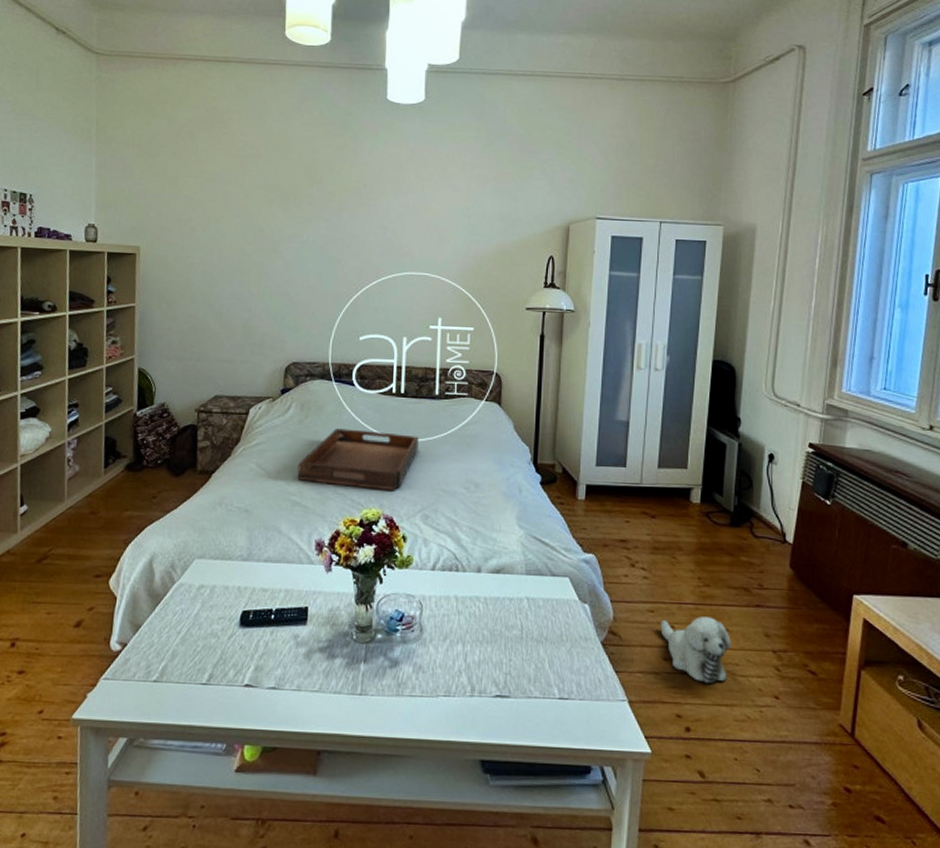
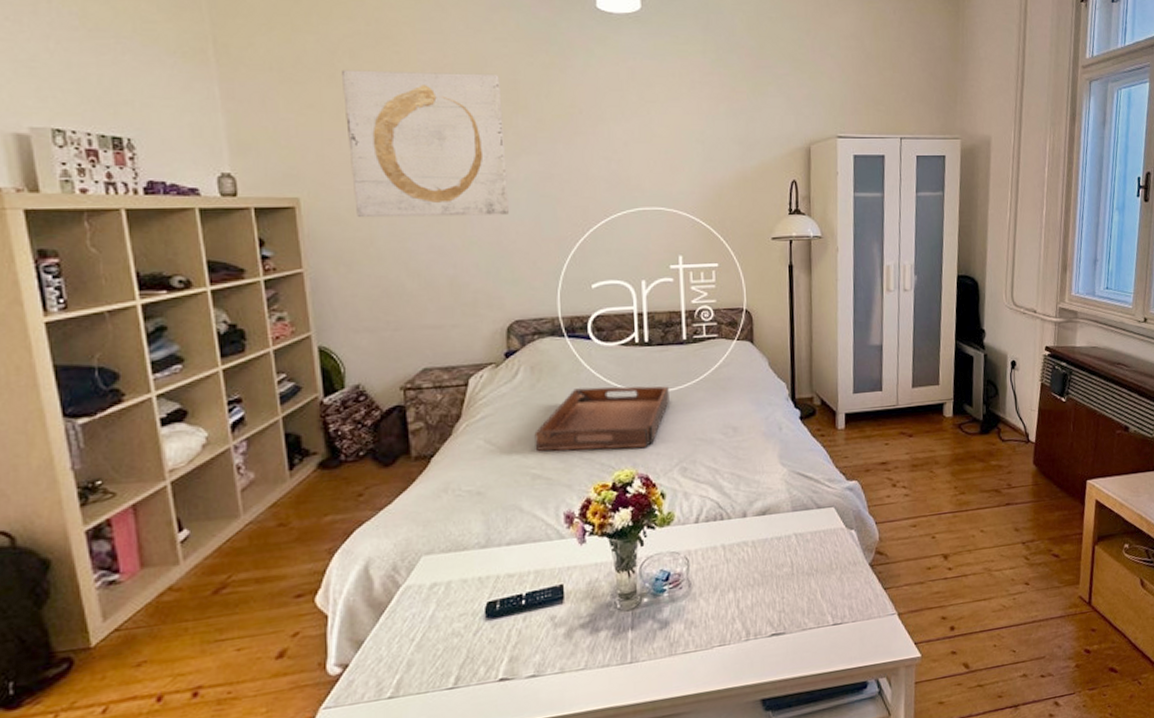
wall art: none [180,147,302,271] -> present [342,69,510,218]
plush toy: present [660,617,731,684] -> none [922,522,986,584]

